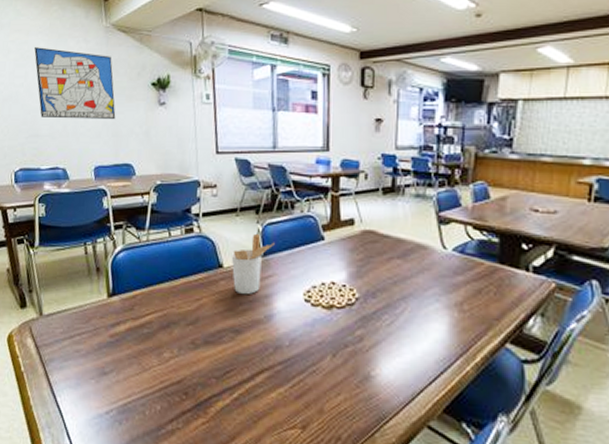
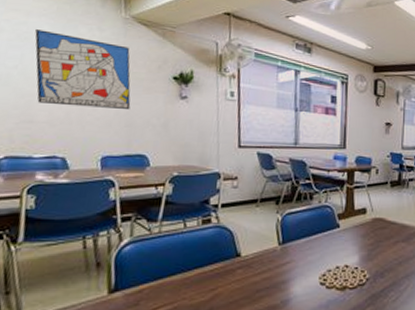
utensil holder: present [231,233,275,295] -> none [249,222,293,282]

